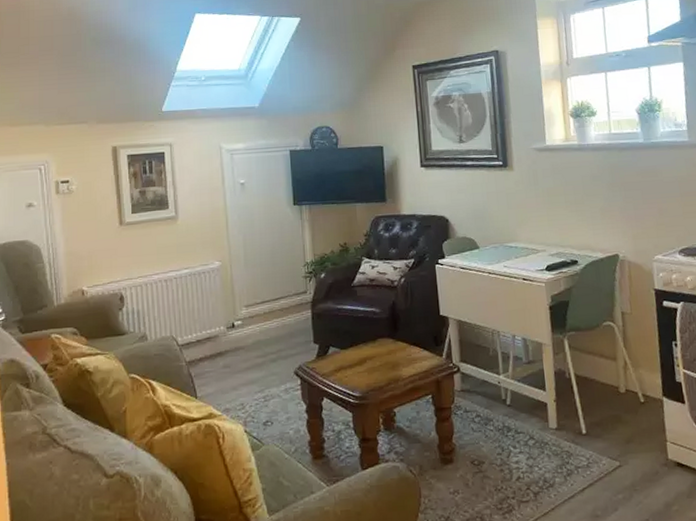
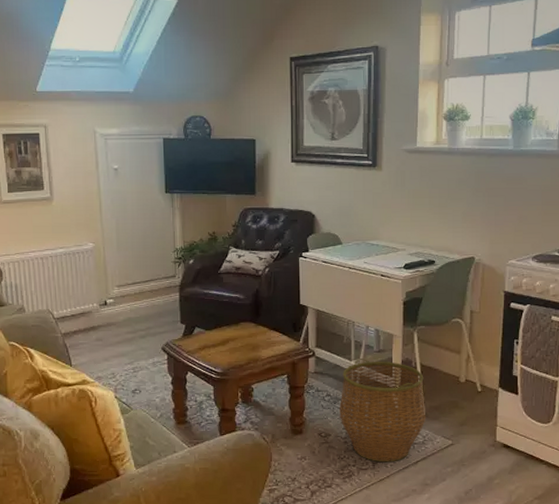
basket: none [491,372,588,492] -> present [339,359,426,463]

